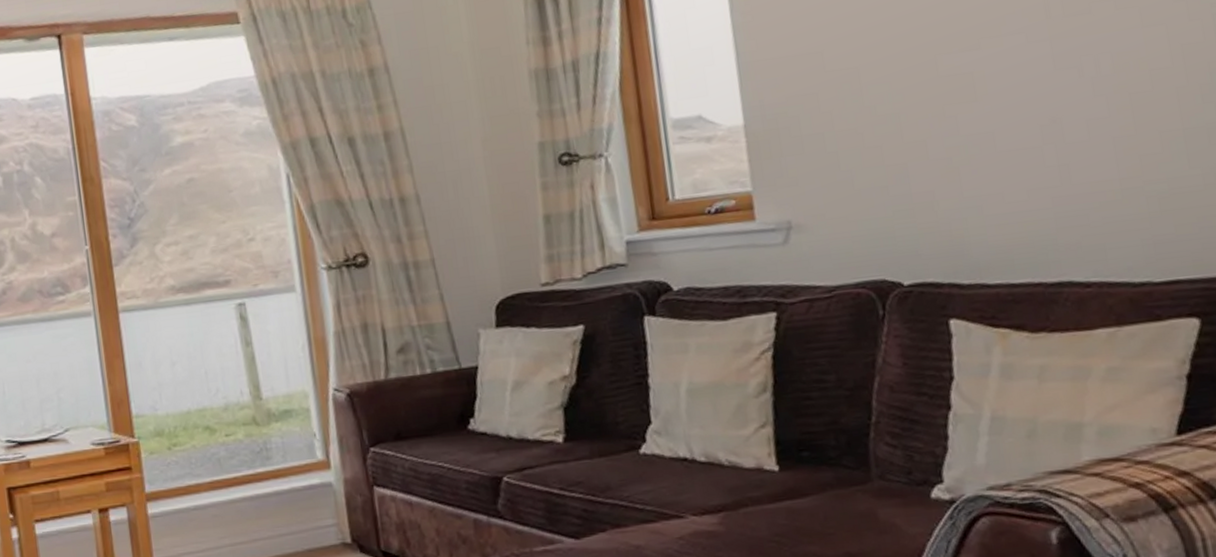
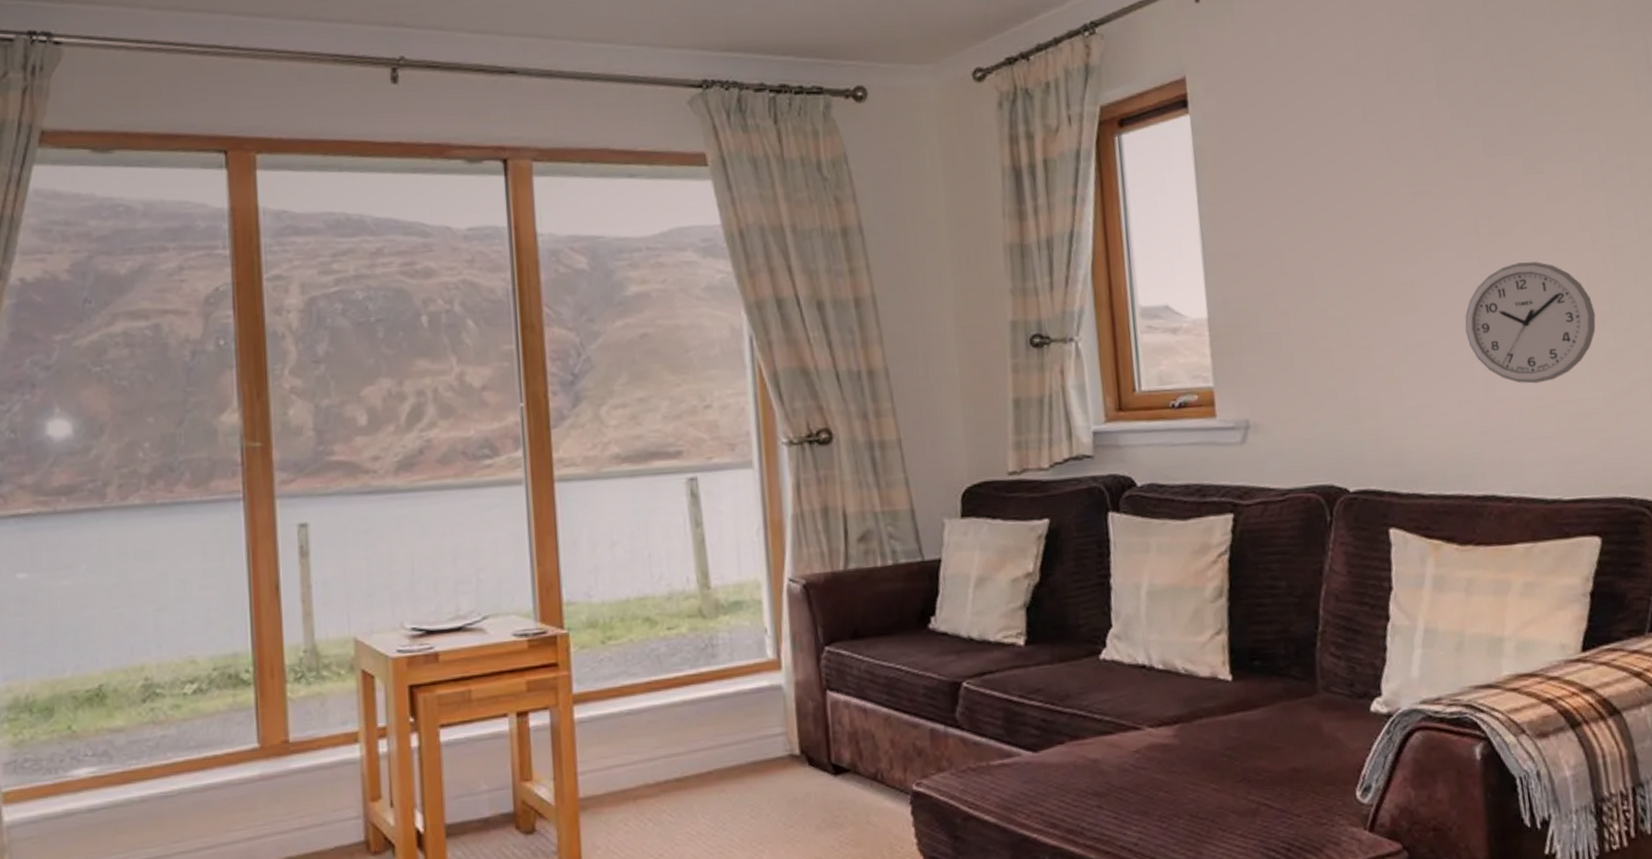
wall clock: none [1034,38,1193,166] -> present [1465,262,1596,384]

